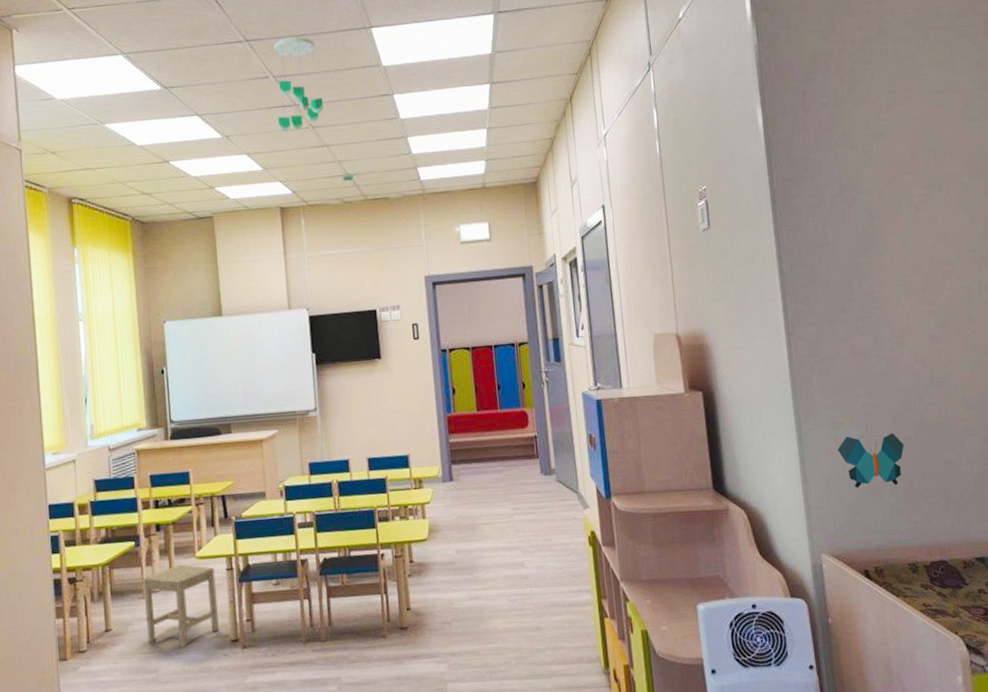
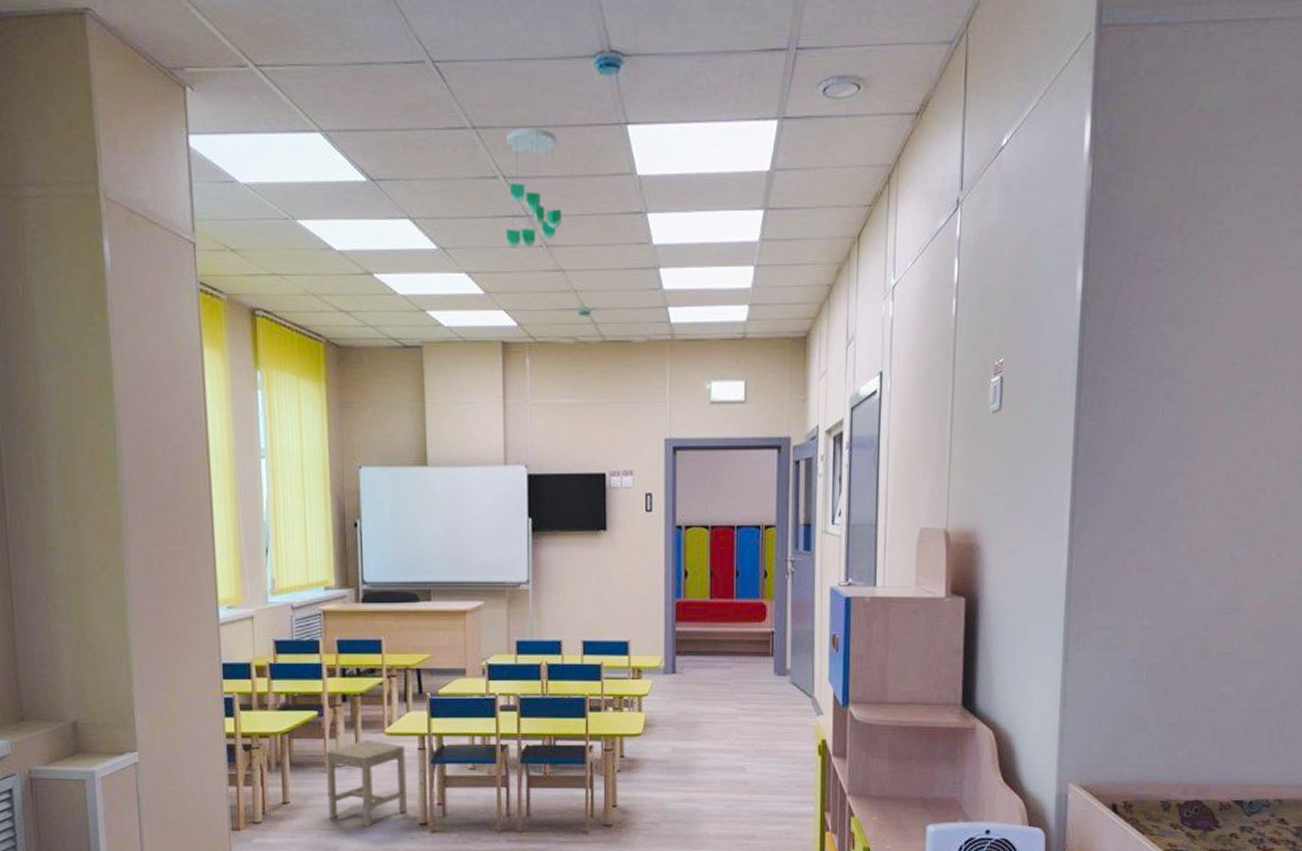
decorative butterfly: present [838,432,904,488] -> none [1105,659,1179,718]

